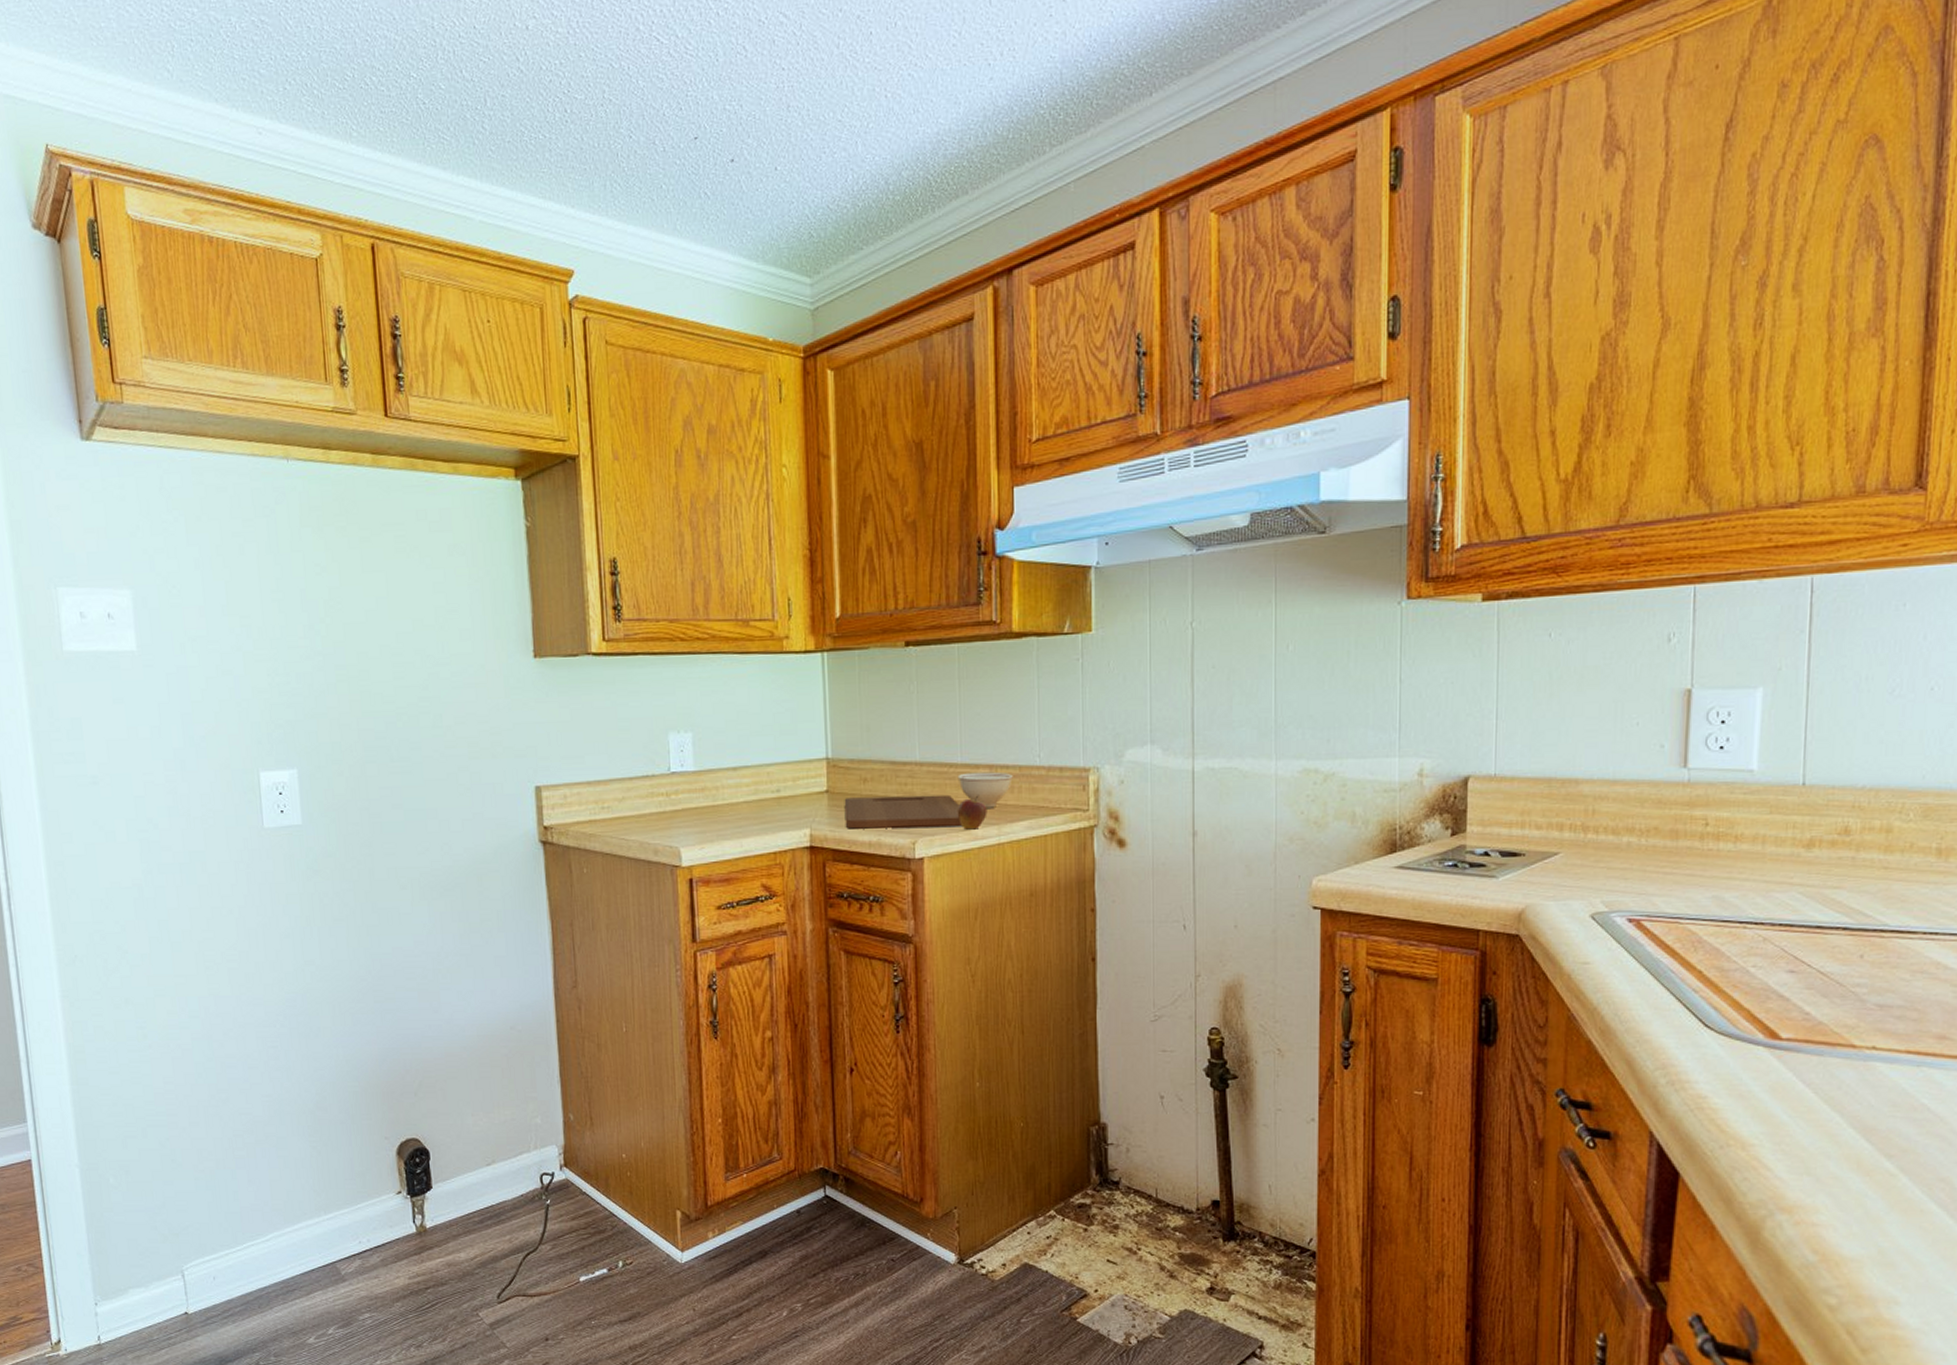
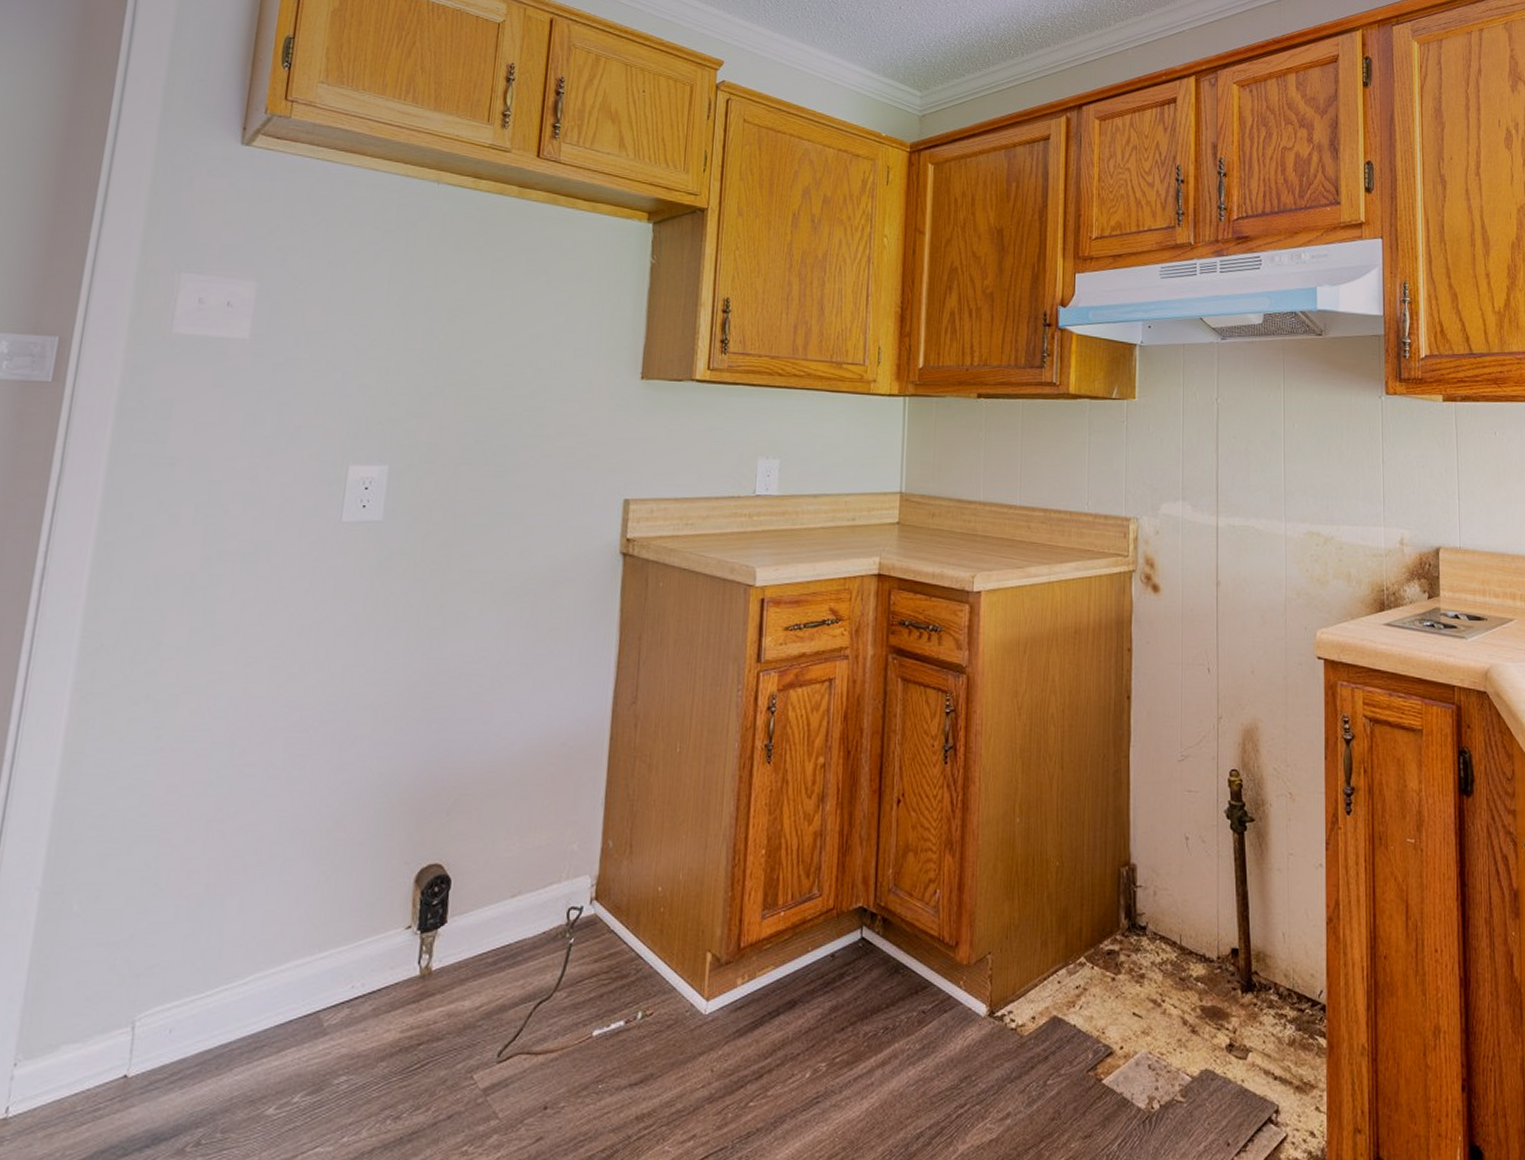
cutting board: present [844,794,962,829] -> none [912,530,1017,563]
bowl: present [957,771,1013,808] -> none [1015,514,1064,549]
fruit: present [957,795,987,830] -> none [1013,535,1040,568]

